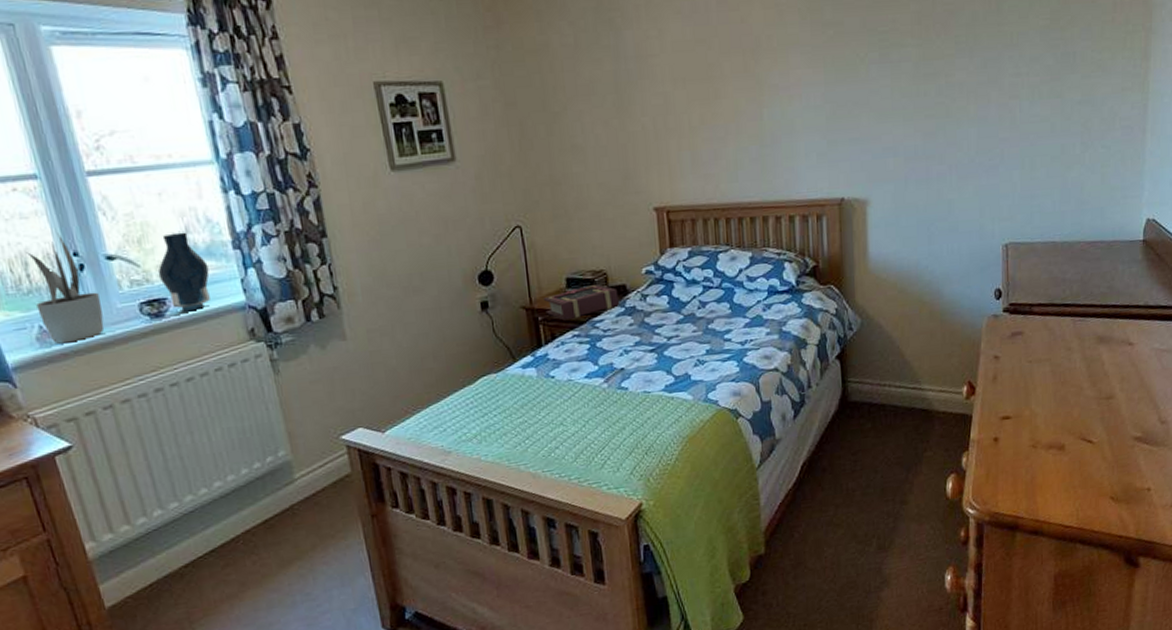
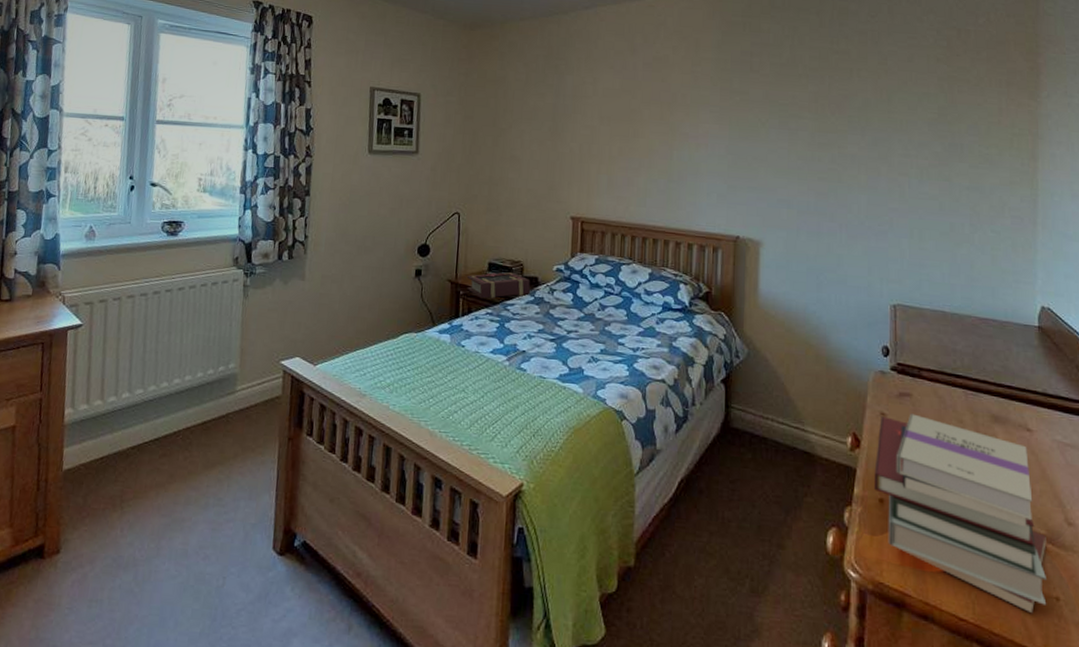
potted plant: present [26,233,105,344] -> none [93,160,137,244]
vase: present [157,232,210,313] -> none [182,174,219,236]
books: none [989,350,1142,507] -> present [874,413,1048,613]

